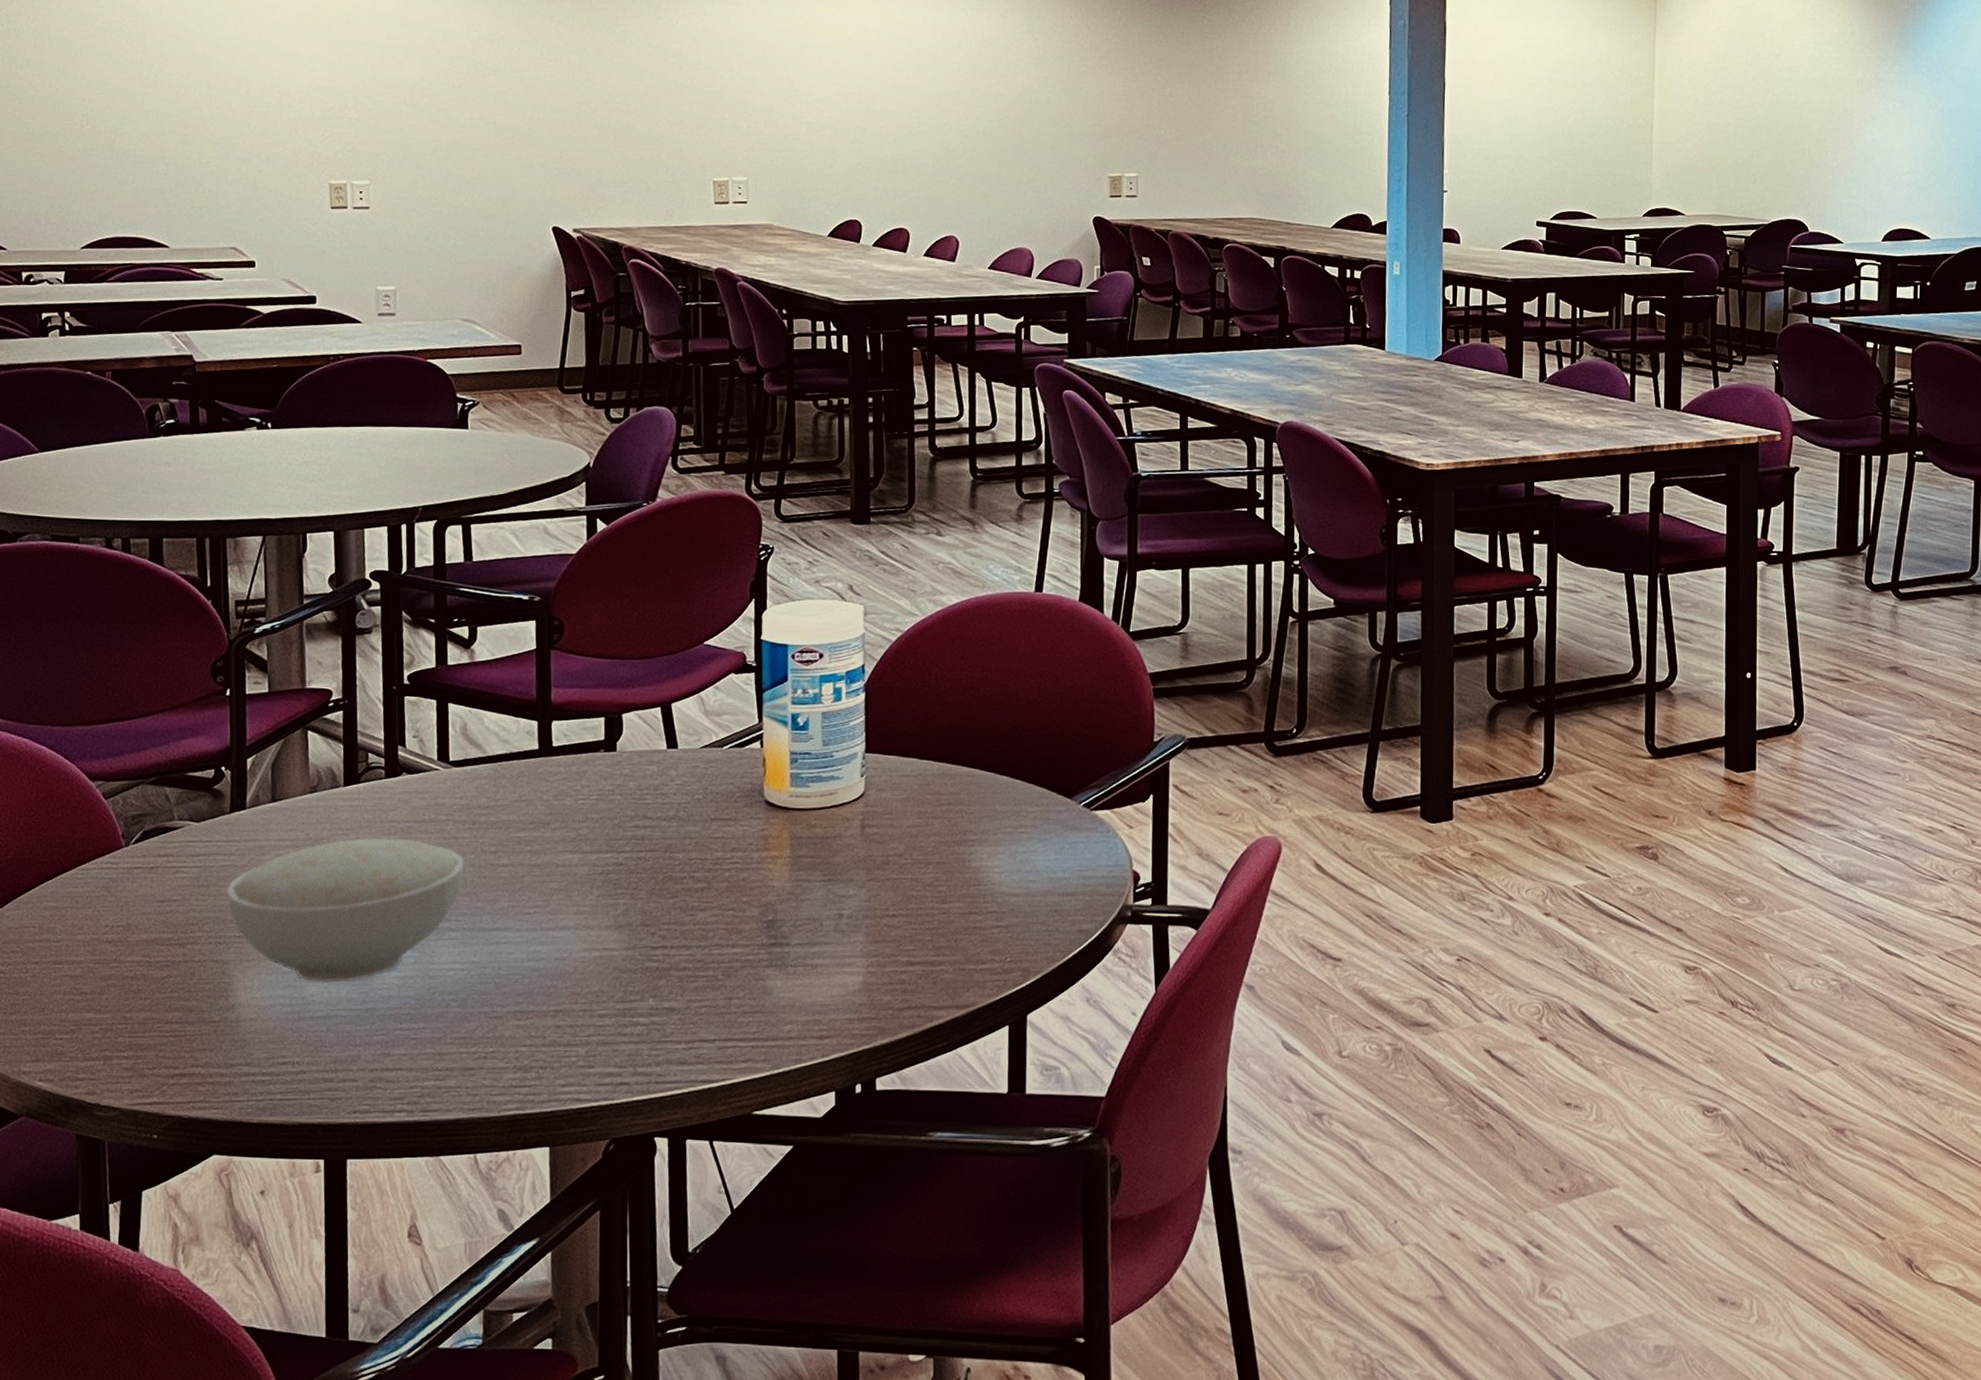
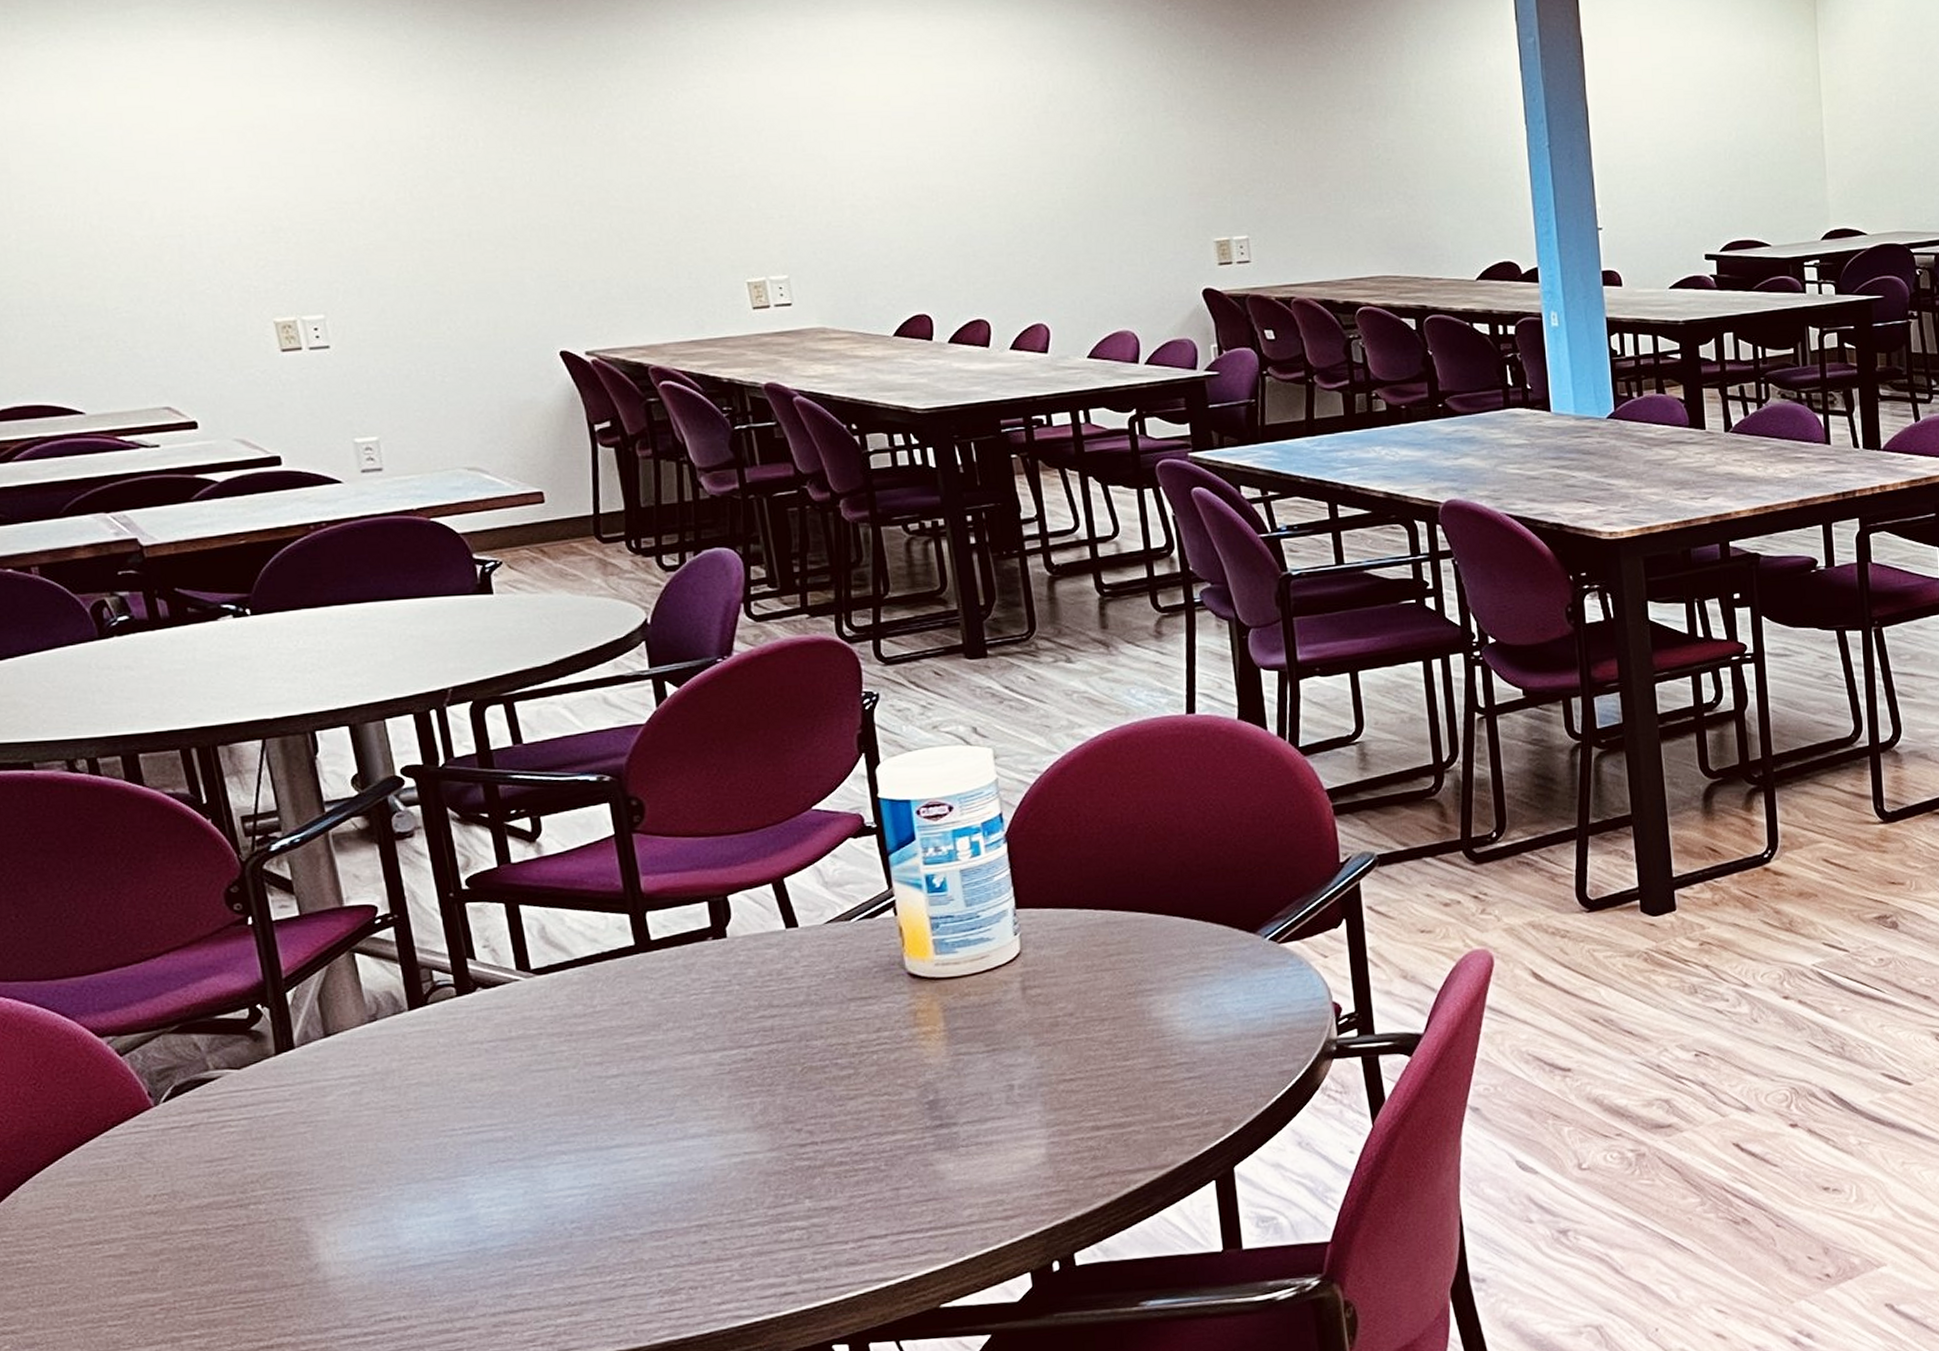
bowl: present [227,837,465,983] -> none [286,1059,569,1229]

